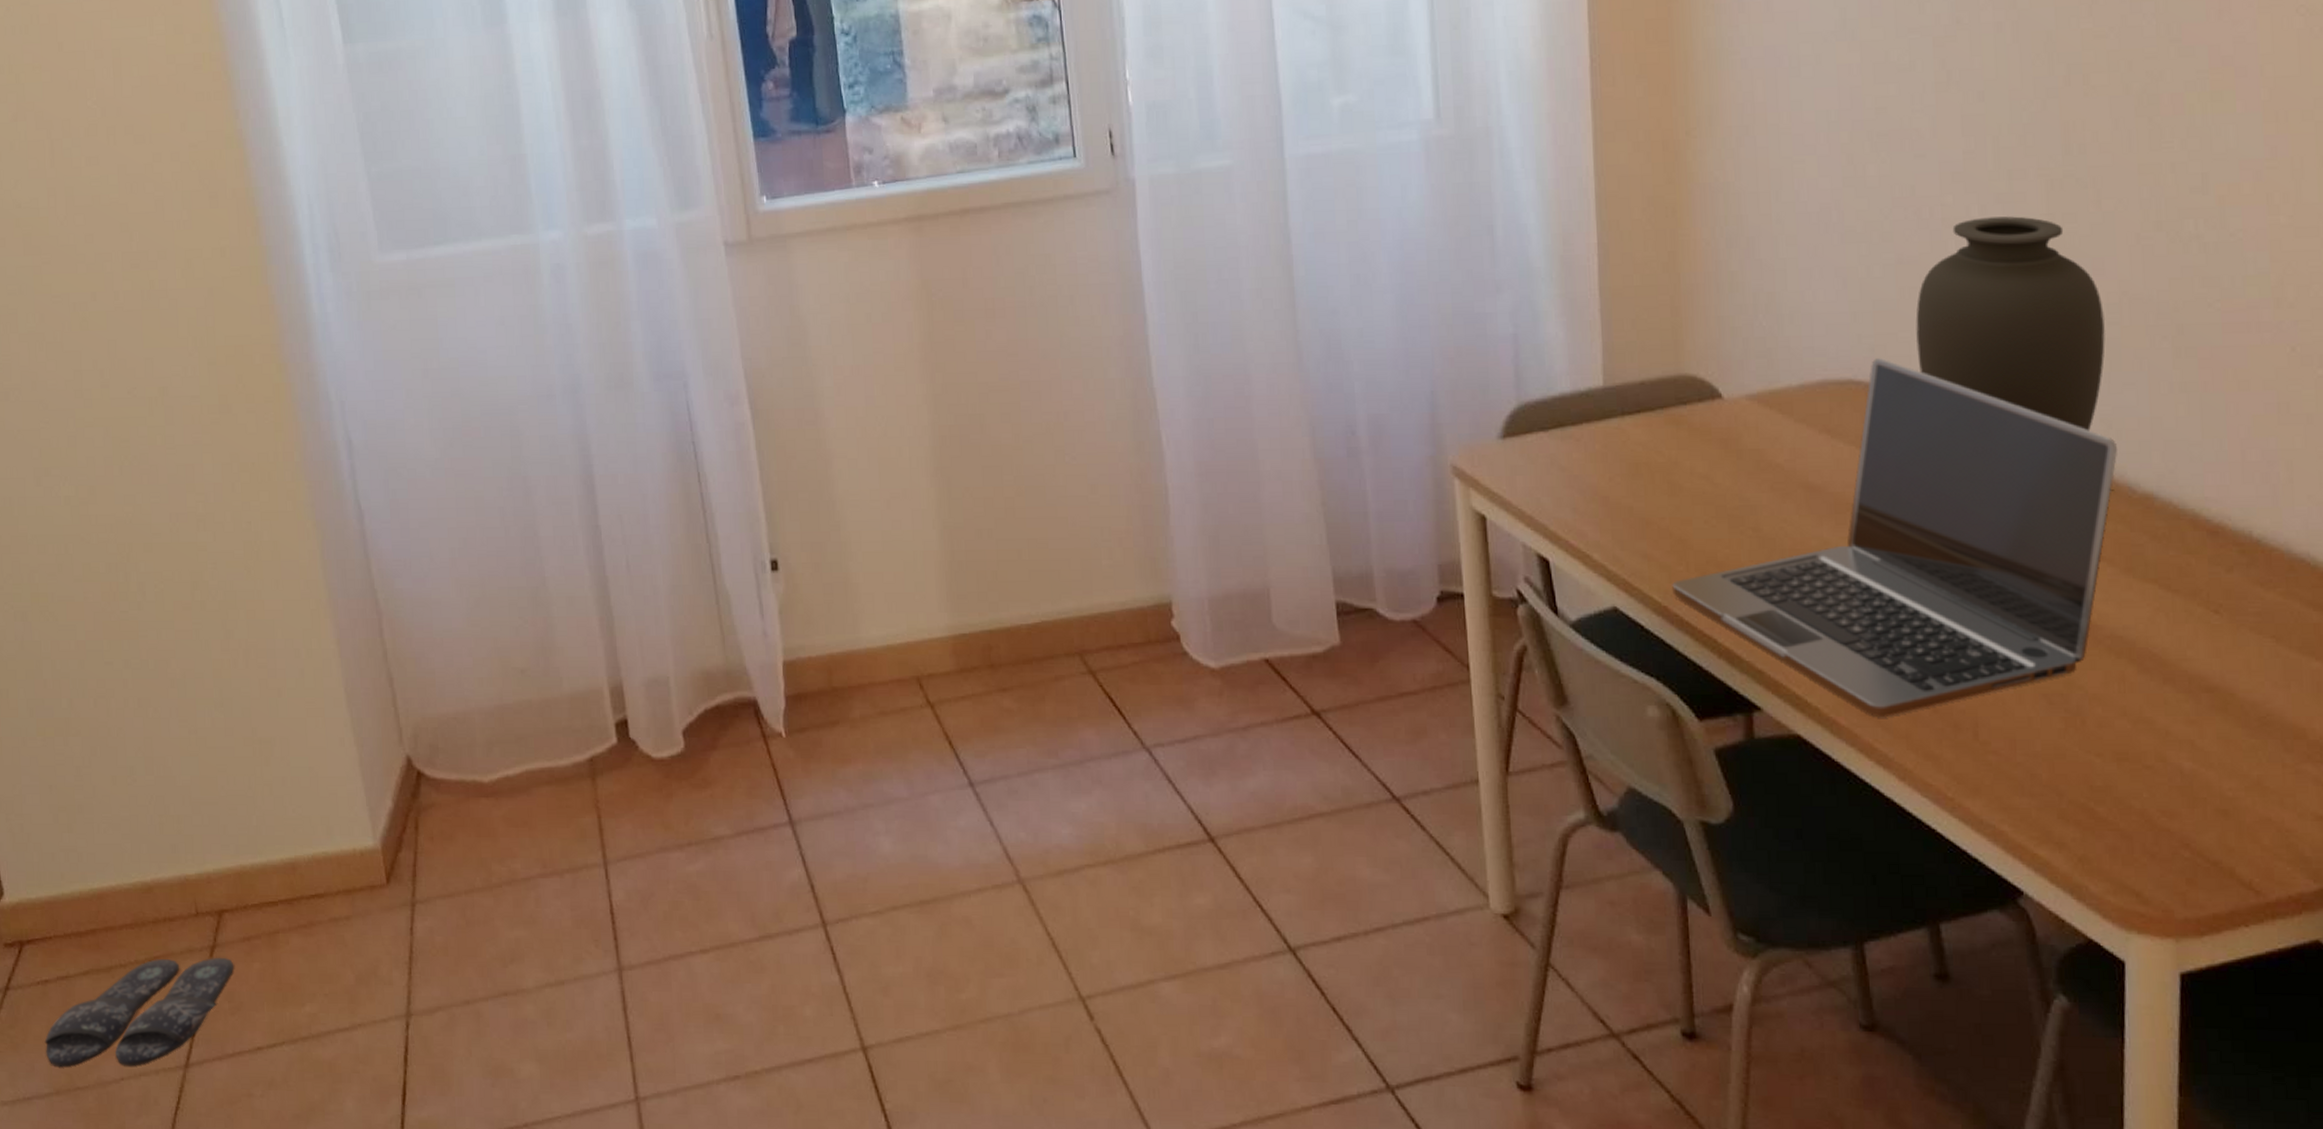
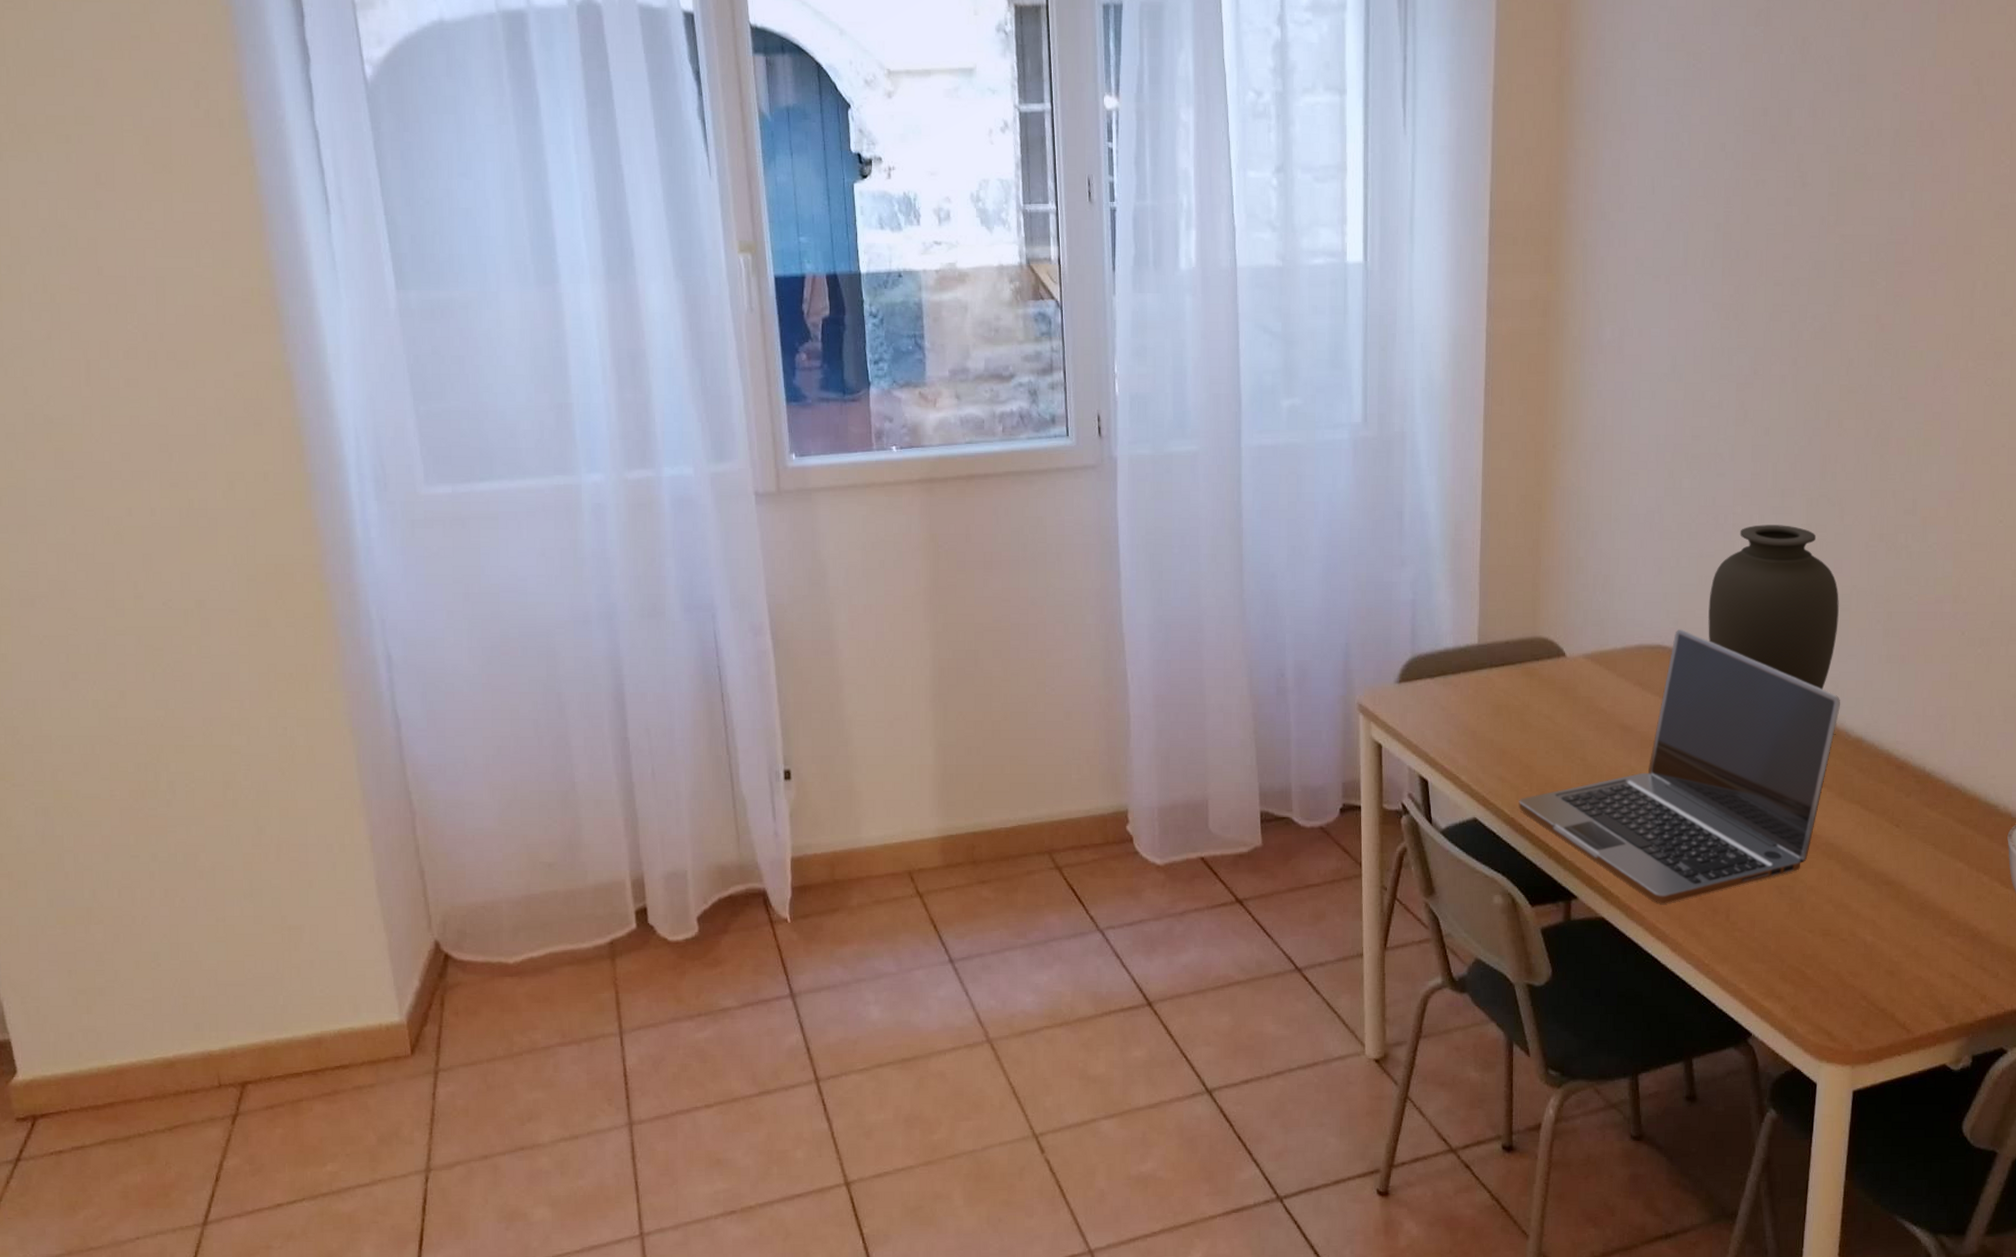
slippers: present [44,957,234,1067] -> none [57,1124,256,1229]

